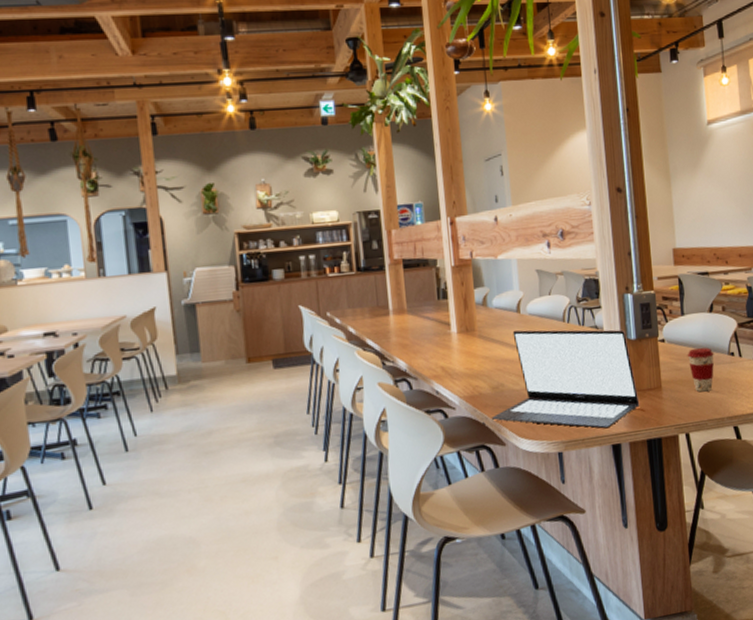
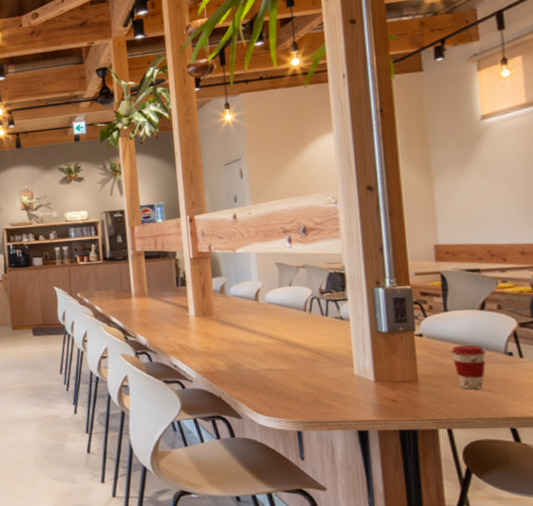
laptop: present [492,329,640,429] -> none [228,316,392,414]

